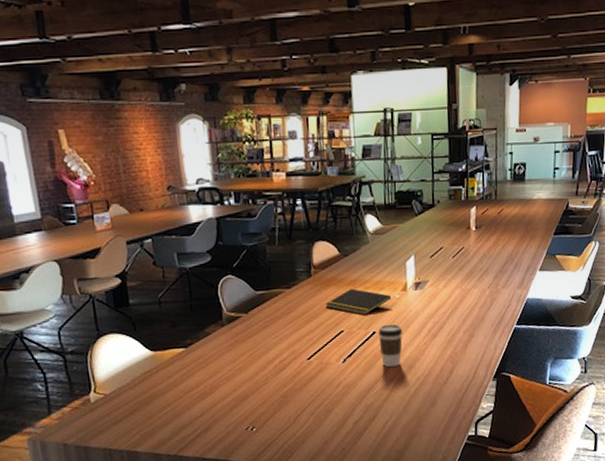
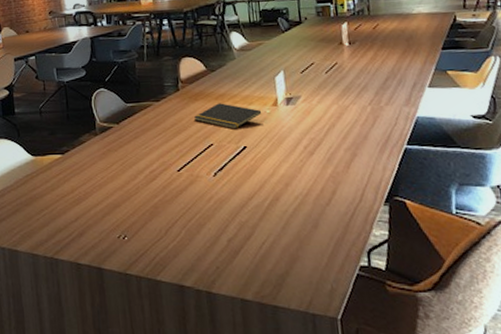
coffee cup: present [378,324,403,368] -> none [249,139,277,184]

